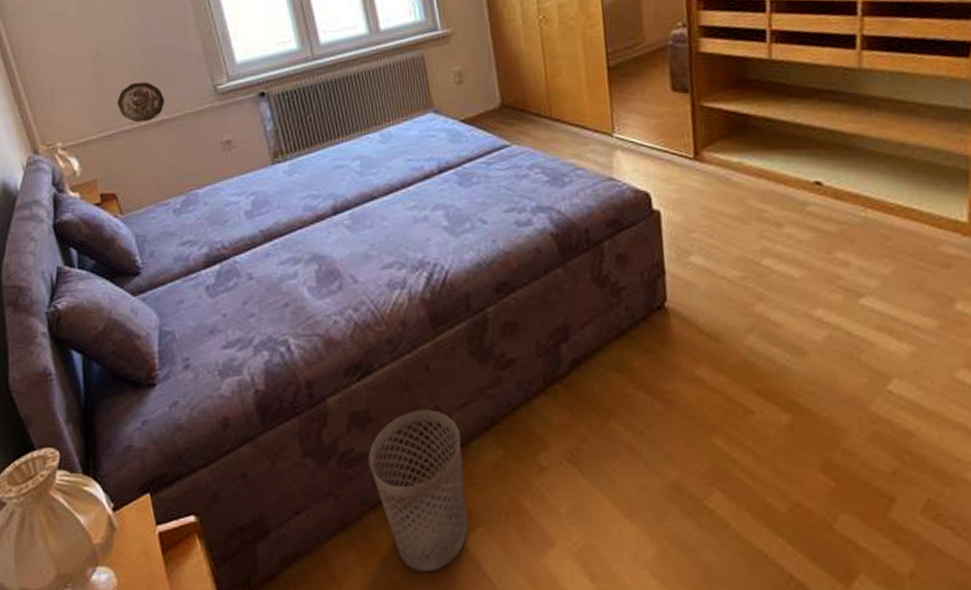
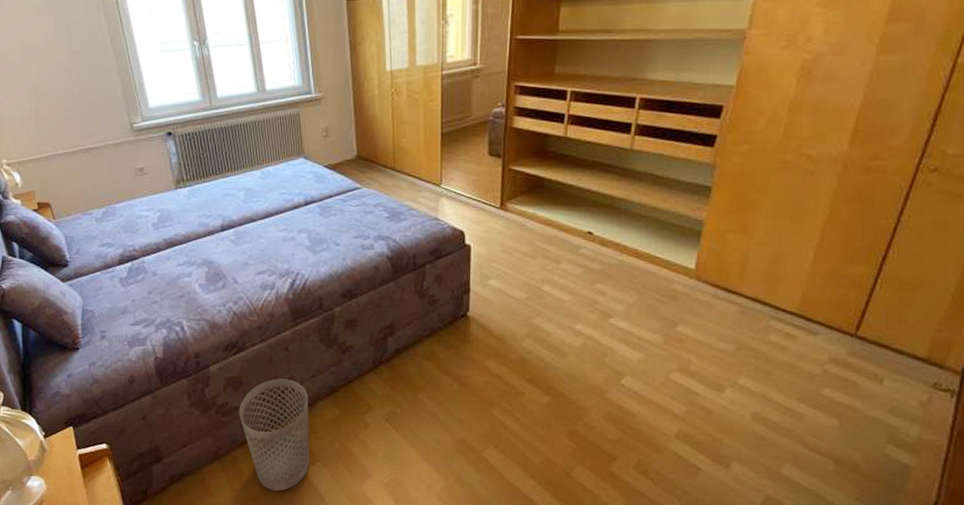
decorative plate: present [117,81,165,123] -> none [52,116,91,149]

